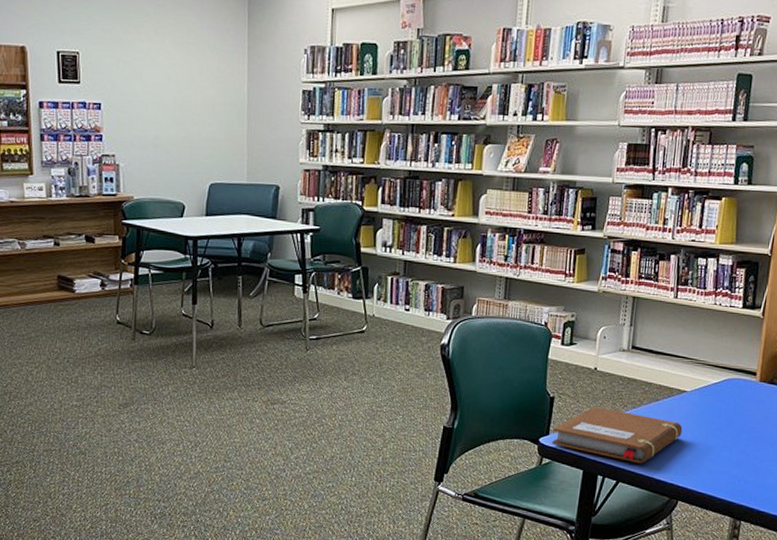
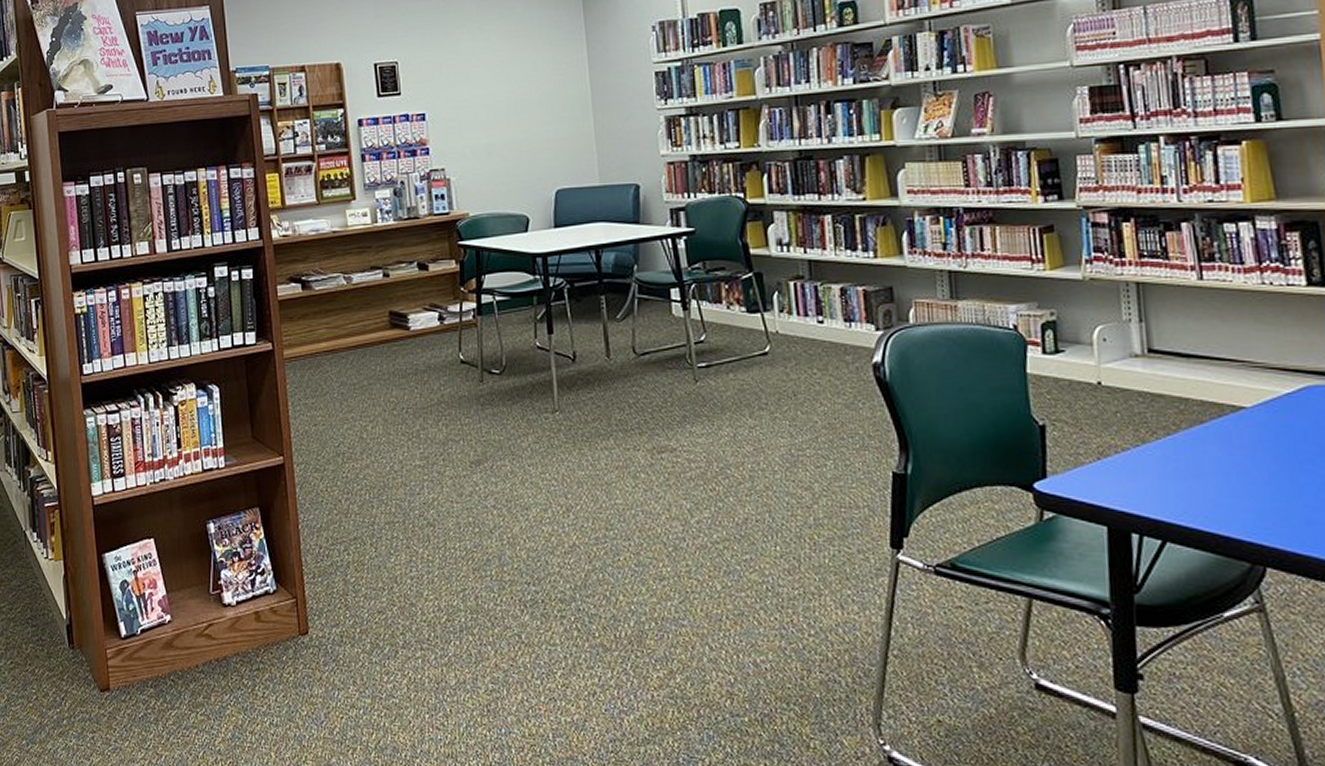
notebook: present [552,406,683,464] -> none [1052,434,1251,514]

